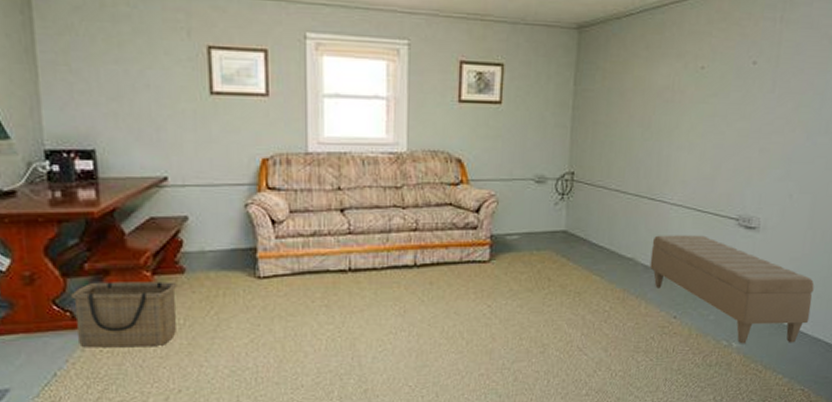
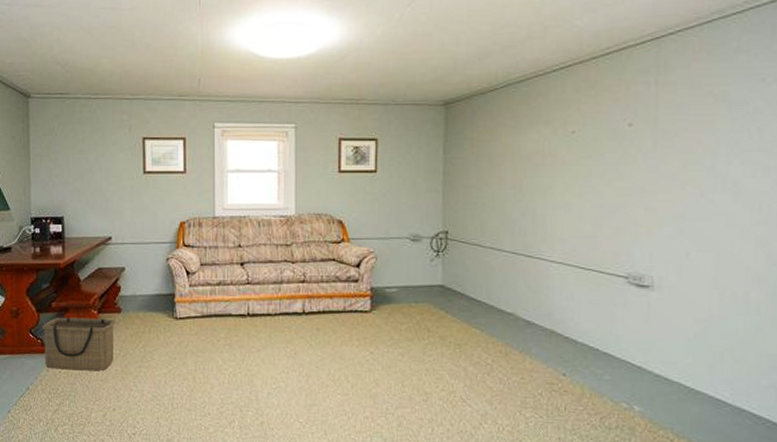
ottoman: present [649,235,815,344] -> none [532,291,729,412]

